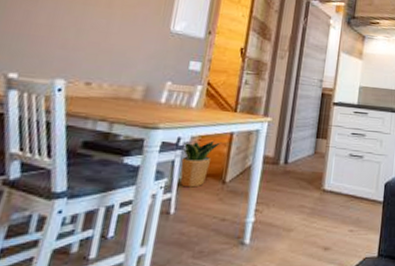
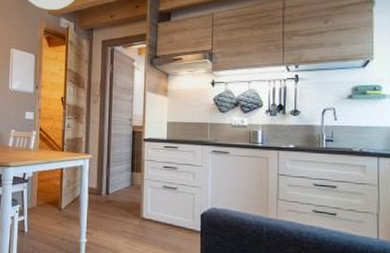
potted plant: present [180,140,222,188] -> none [26,175,55,213]

